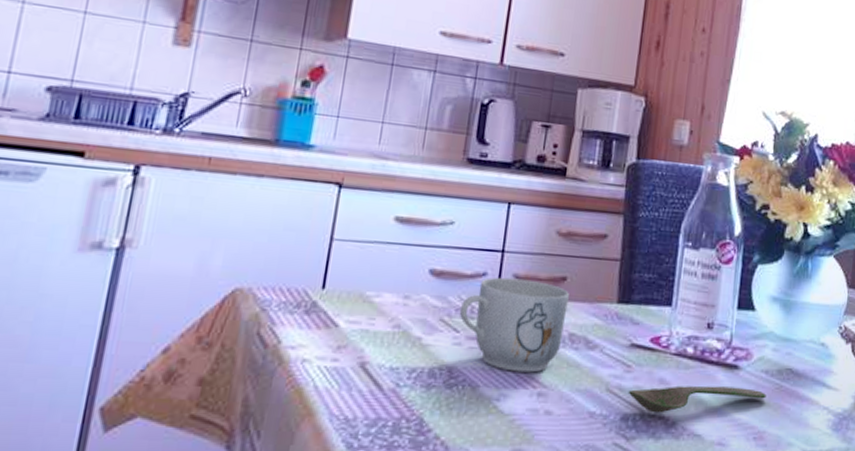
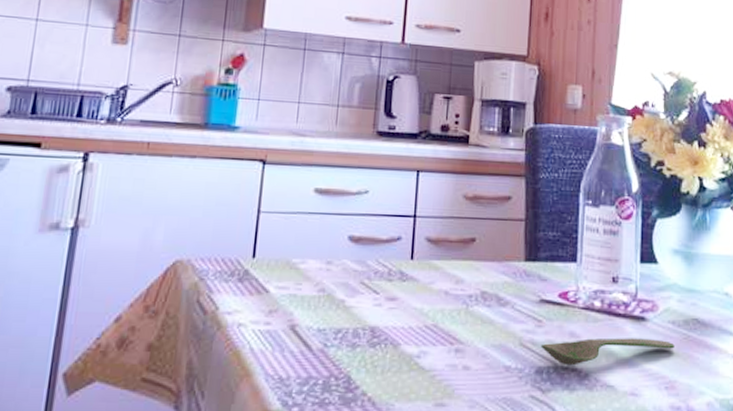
mug: present [459,277,569,373] -> none [378,240,479,330]

